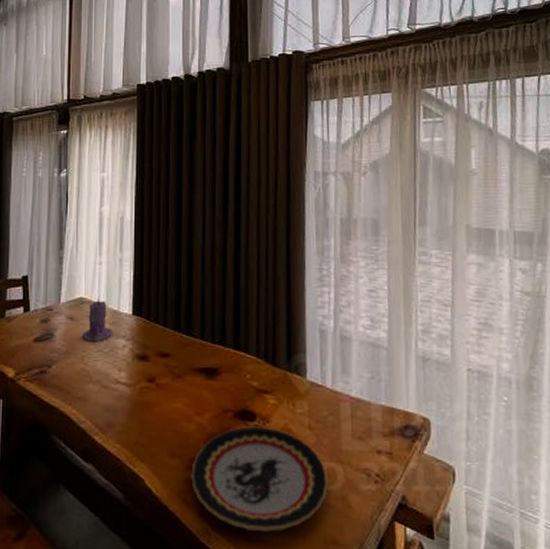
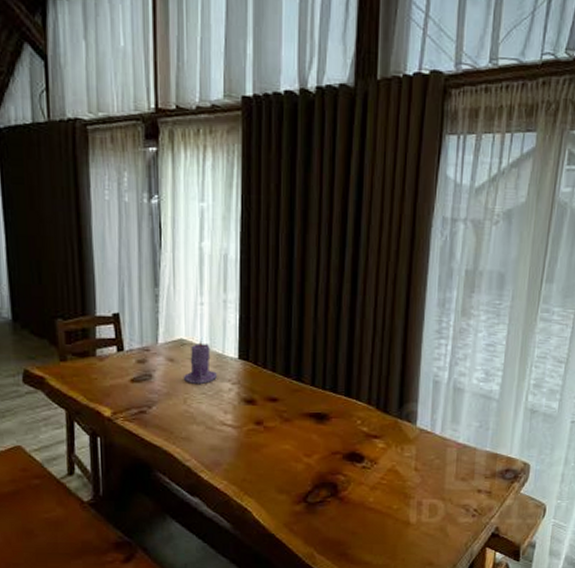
plate: present [191,426,328,532] -> none [298,467,429,556]

